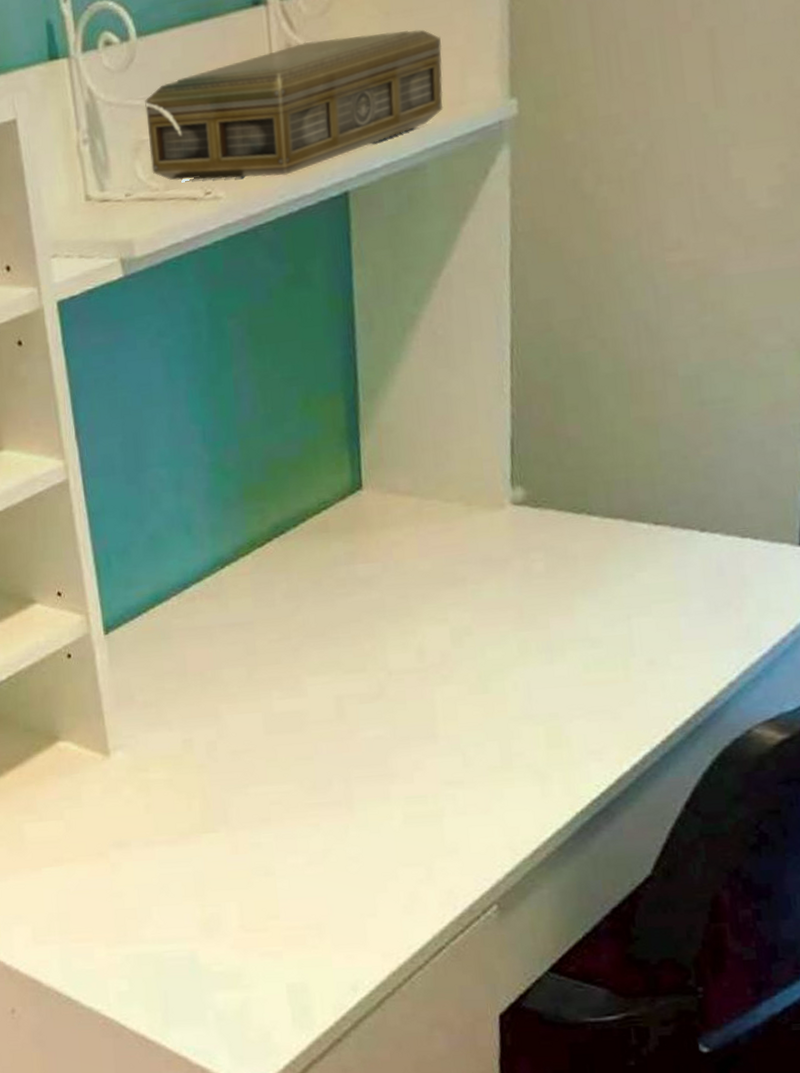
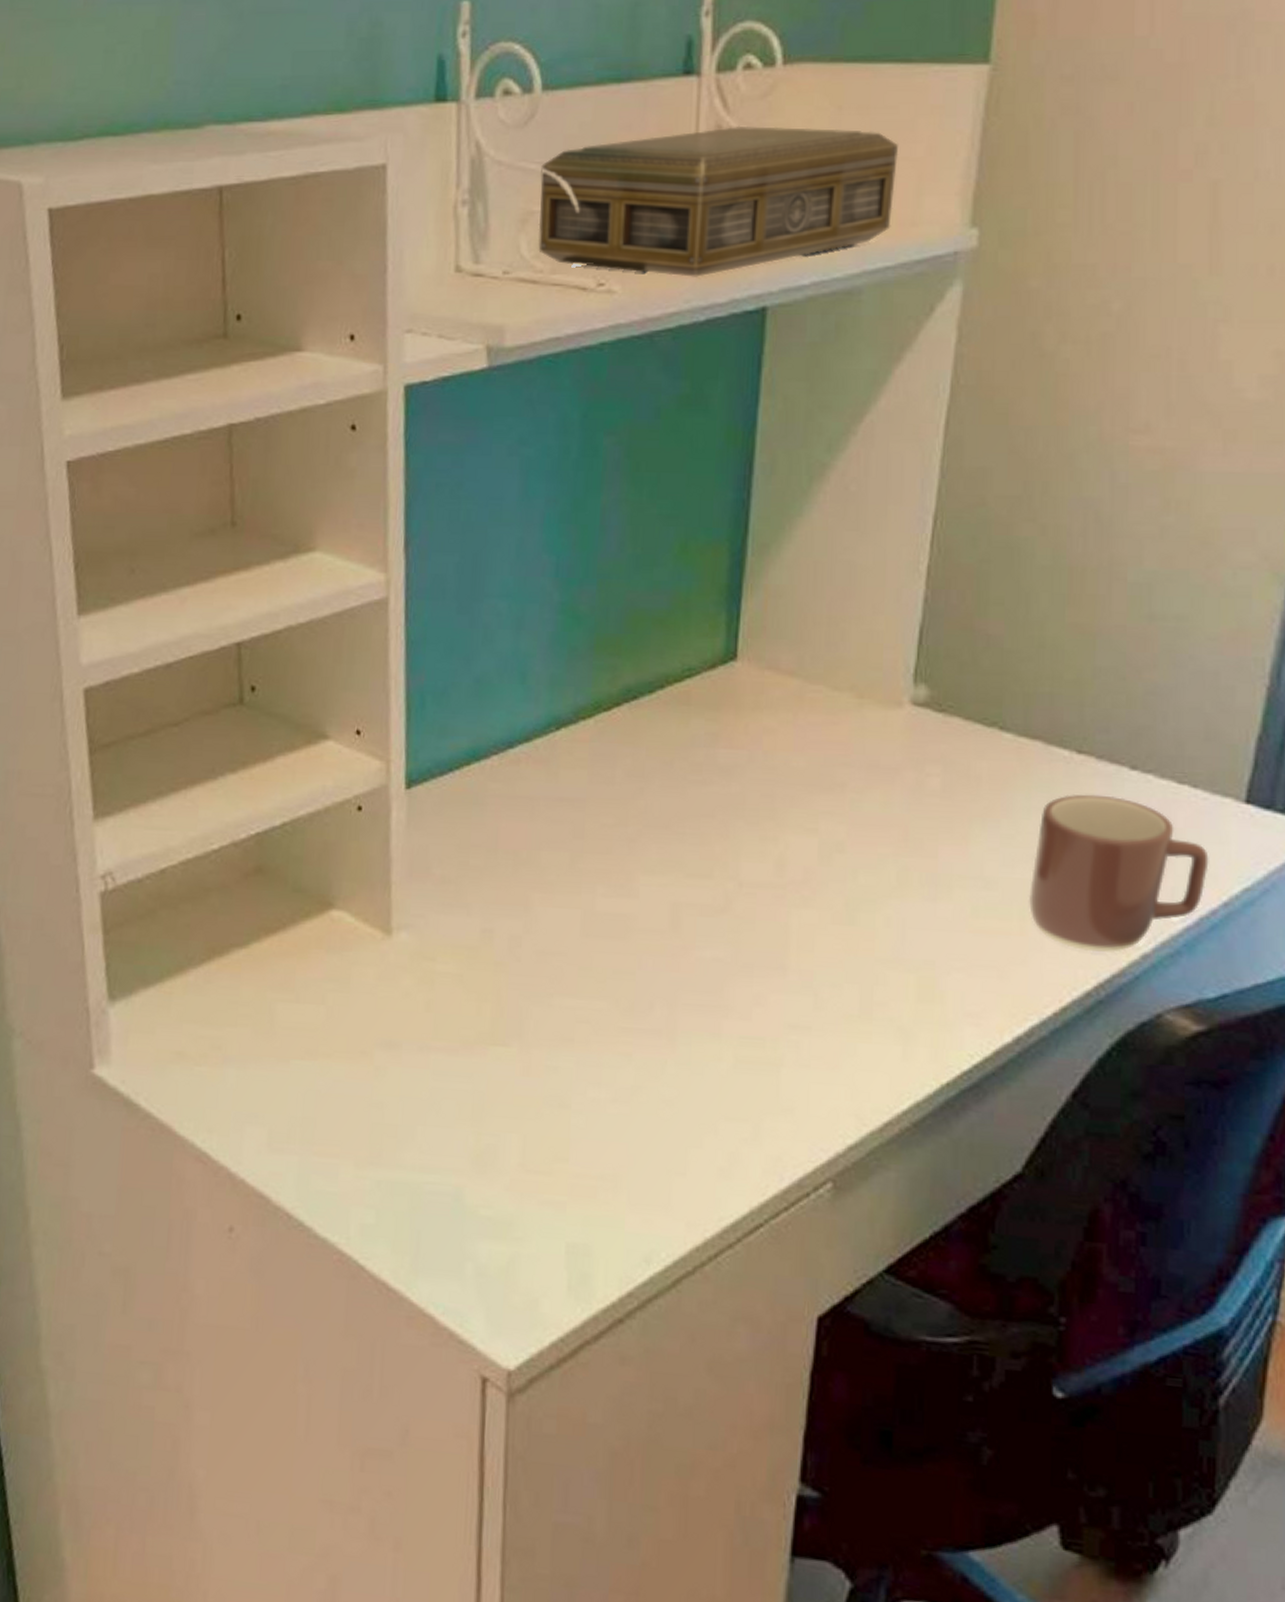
mug: none [628,556,776,687] -> present [1028,794,1209,952]

